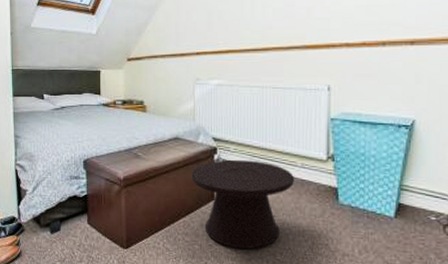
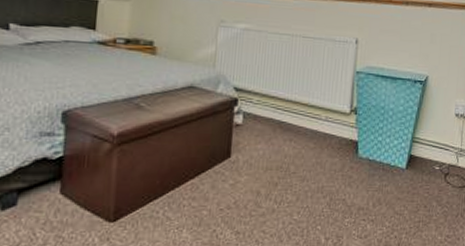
side table: present [191,159,294,250] -> none [205,112,317,211]

